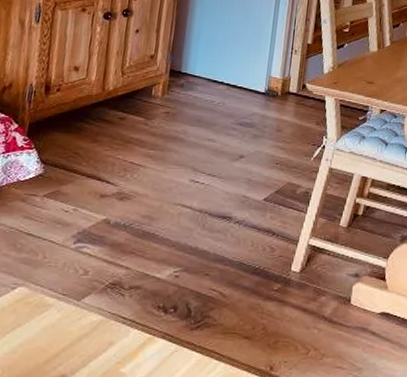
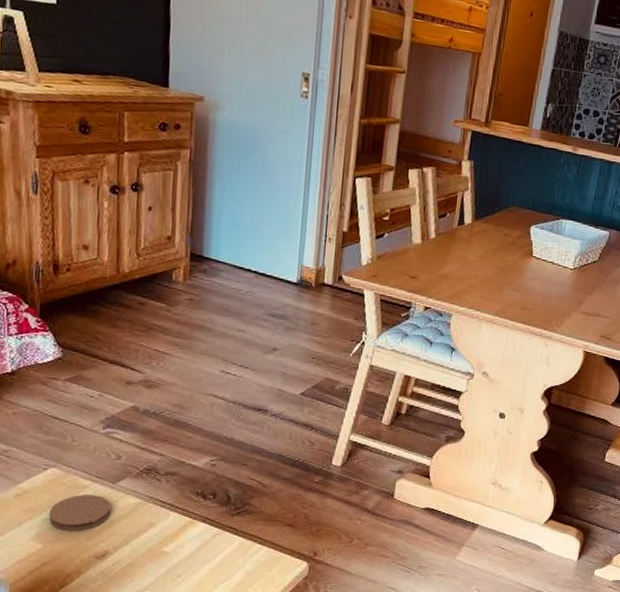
coaster: none [10,314,74,354] -> present [48,495,111,531]

